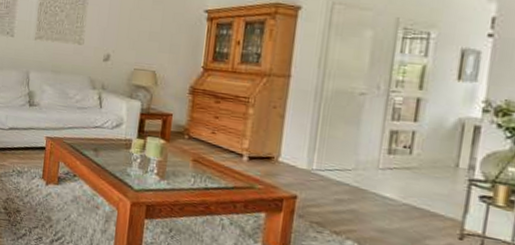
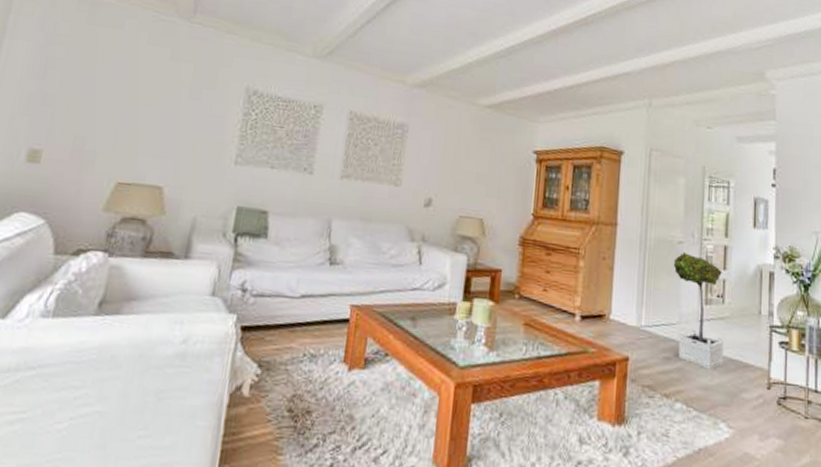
potted tree: none [352,102,412,215] -> present [673,251,724,370]

